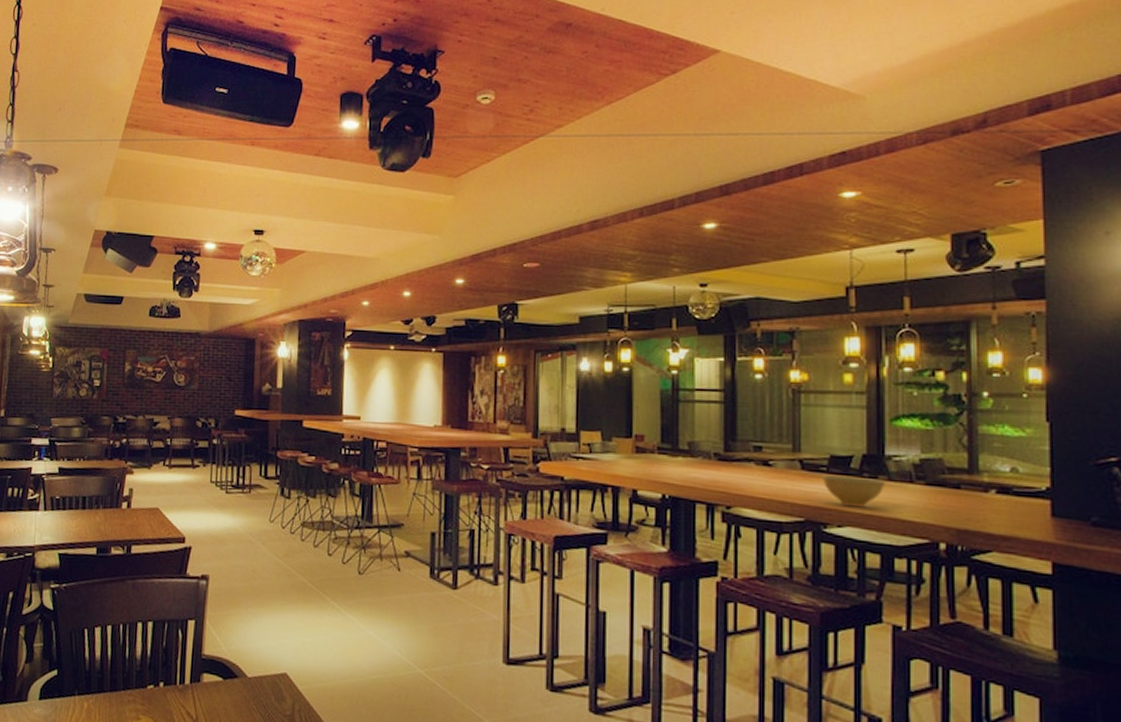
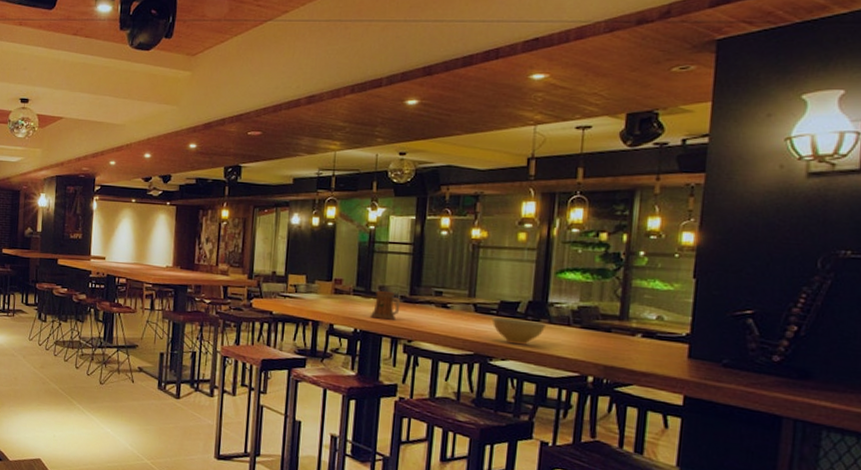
beer mug: none [681,446,715,484] -> present [371,290,401,321]

